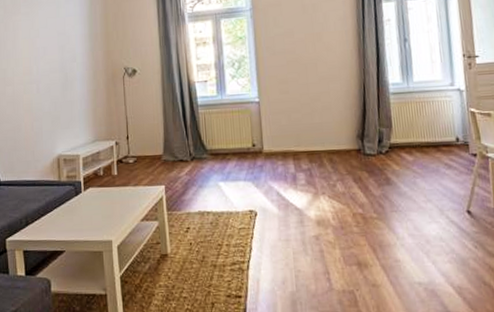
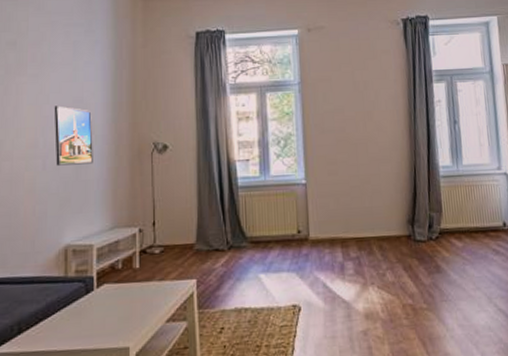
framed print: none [43,38,76,89] -> present [54,105,93,166]

